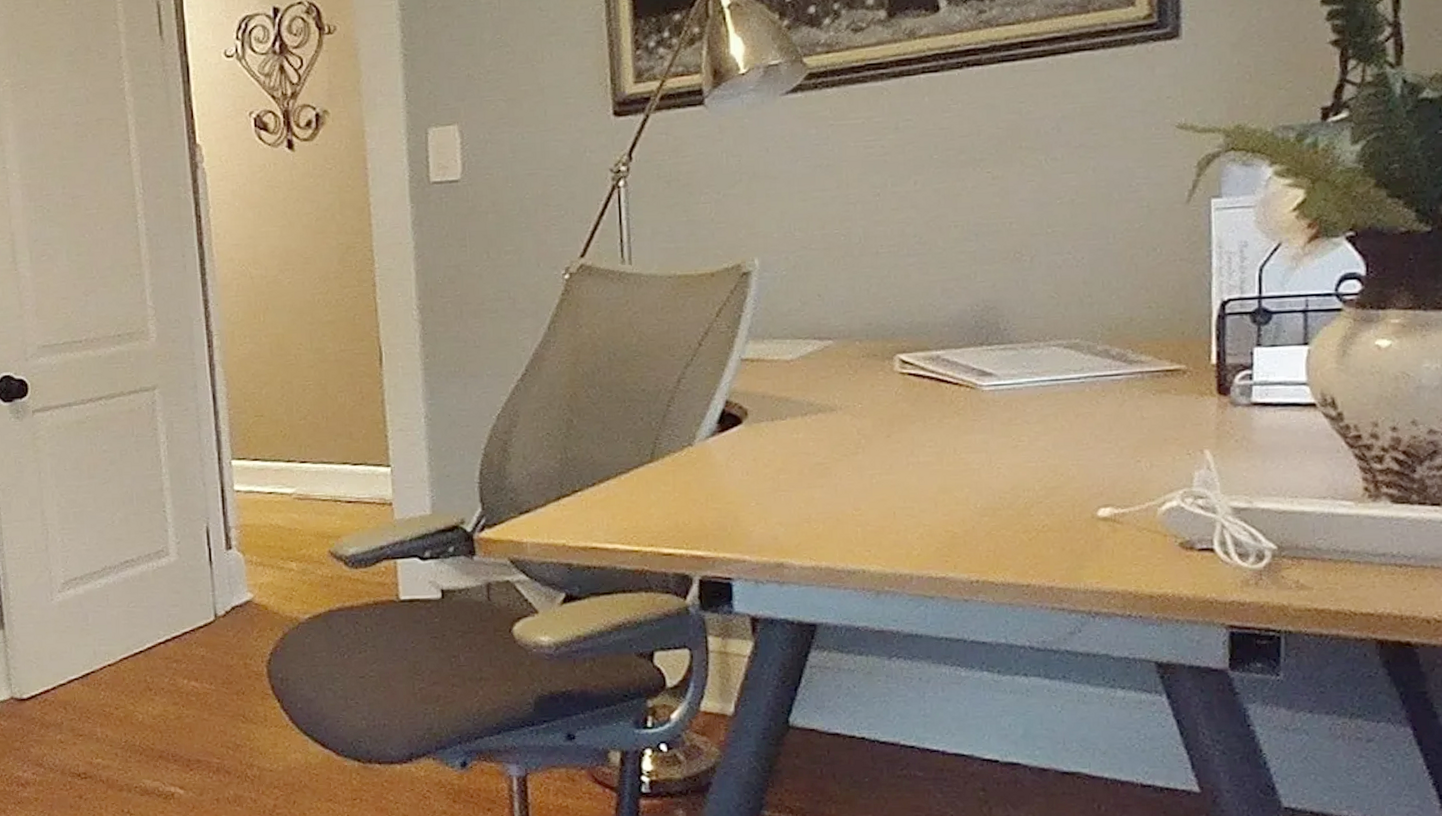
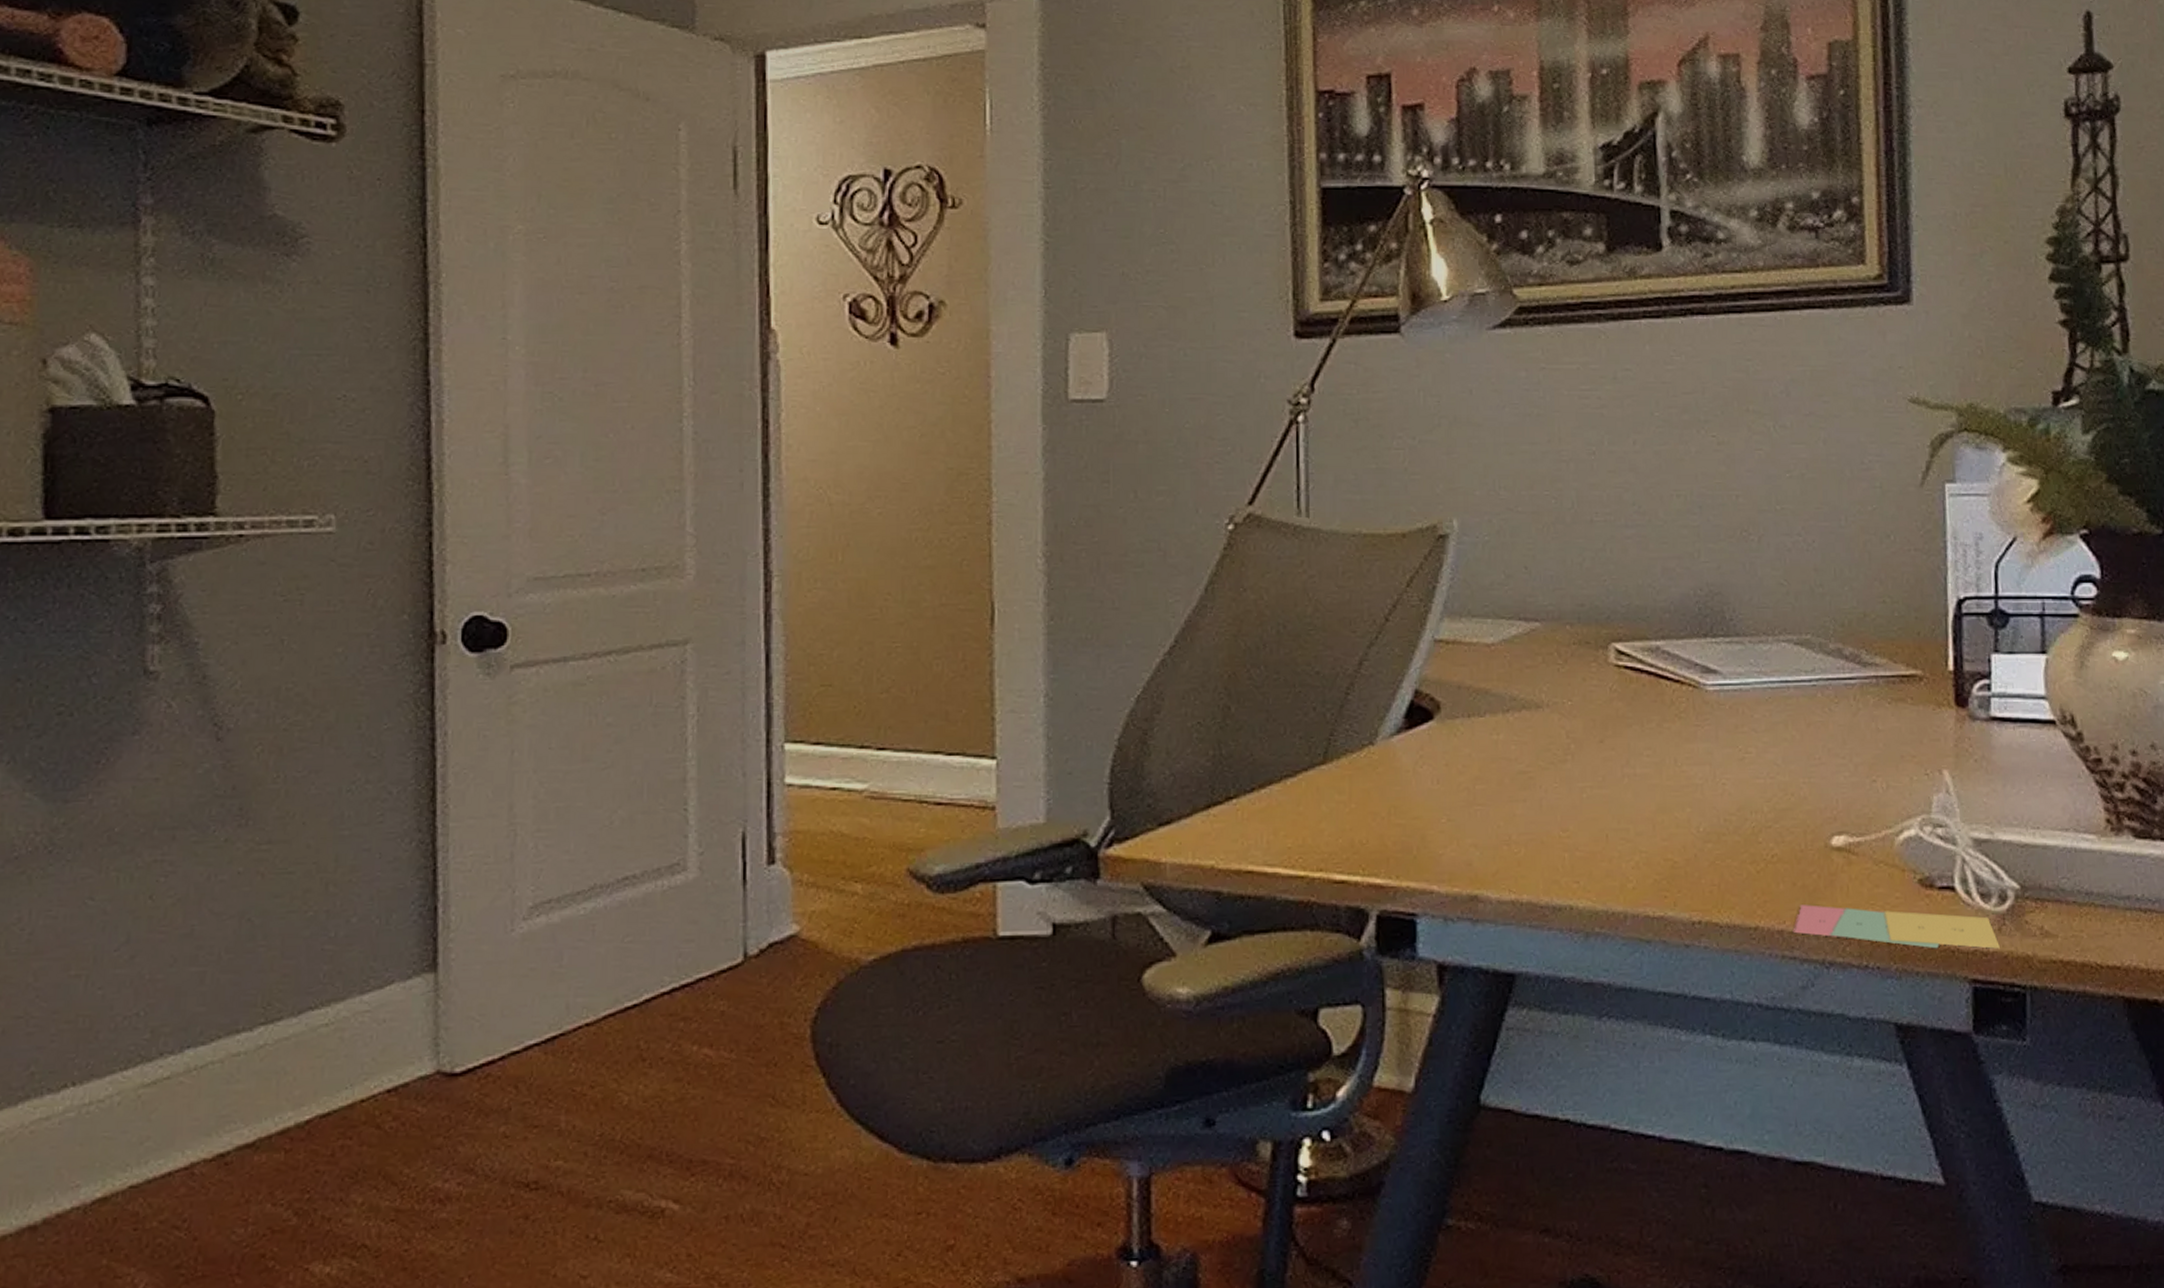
sticky notes: none [1061,565,1256,601] -> present [1792,905,2000,949]

